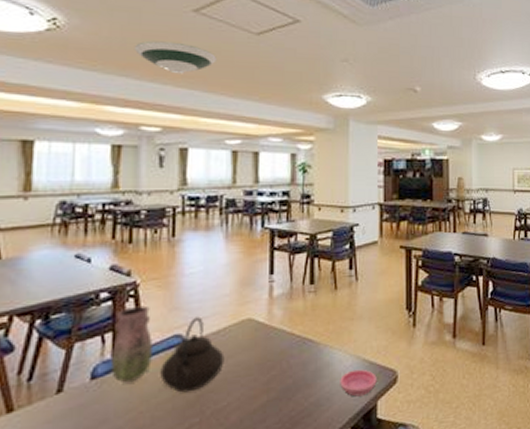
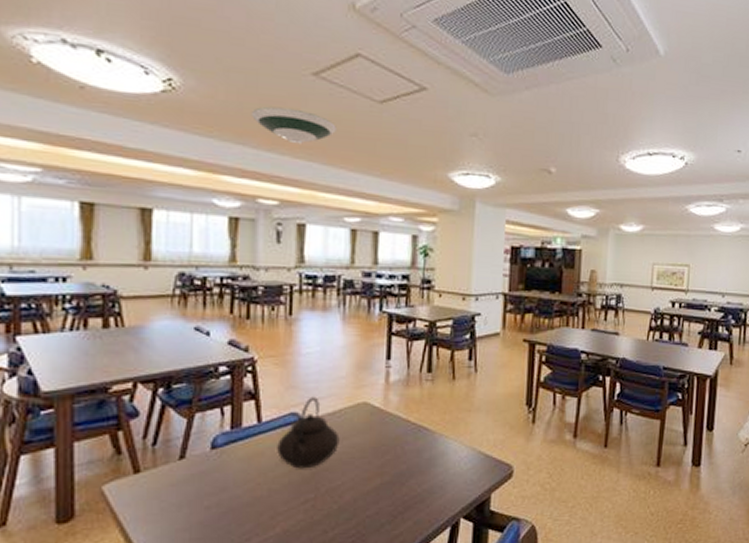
vase: present [110,305,153,383] -> none [229,381,270,455]
saucer: present [340,369,377,397] -> none [454,461,492,488]

